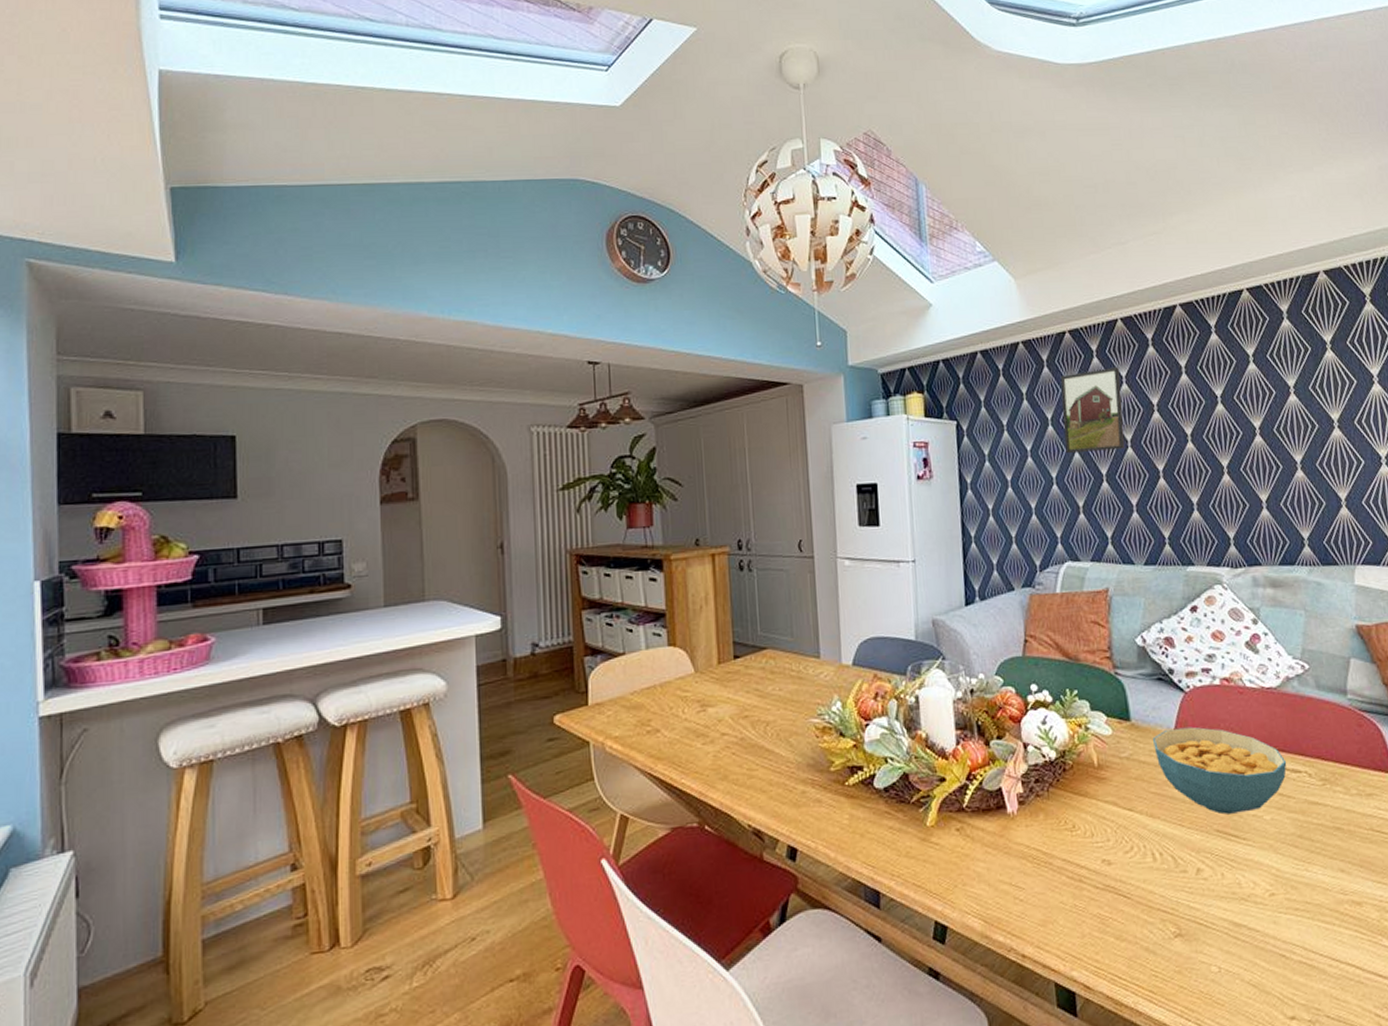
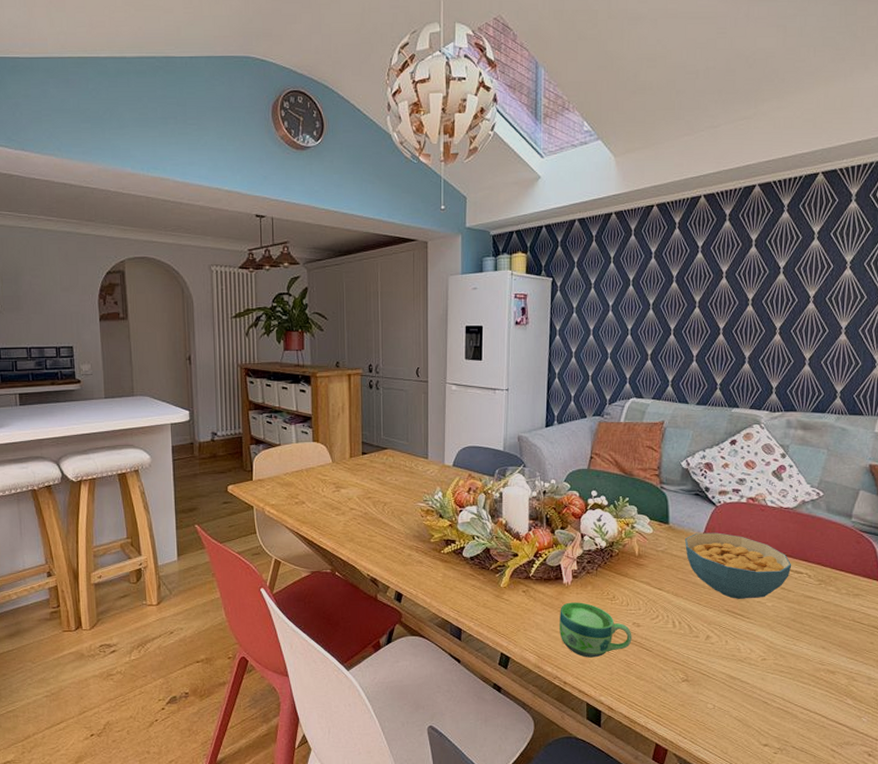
cup: none [1006,837,1104,917] -> present [559,602,632,658]
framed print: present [1060,367,1125,454] -> none [642,238,697,310]

